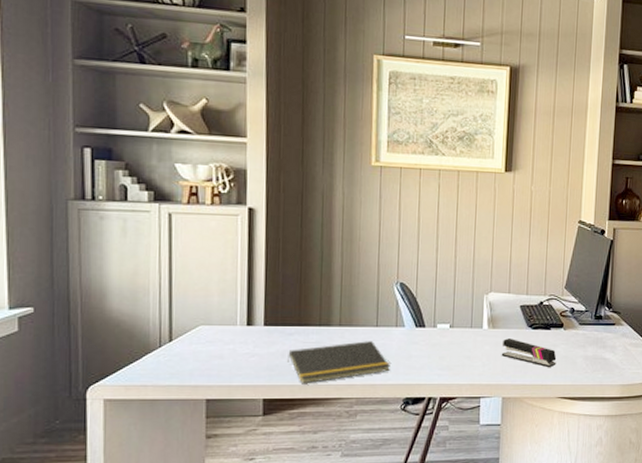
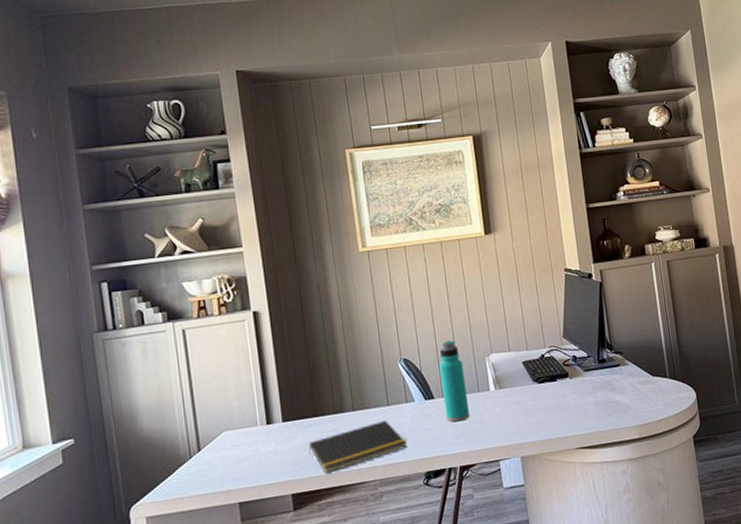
water bottle: none [433,272,460,354] -> present [439,340,471,422]
stapler: present [501,339,557,368] -> none [512,396,569,420]

